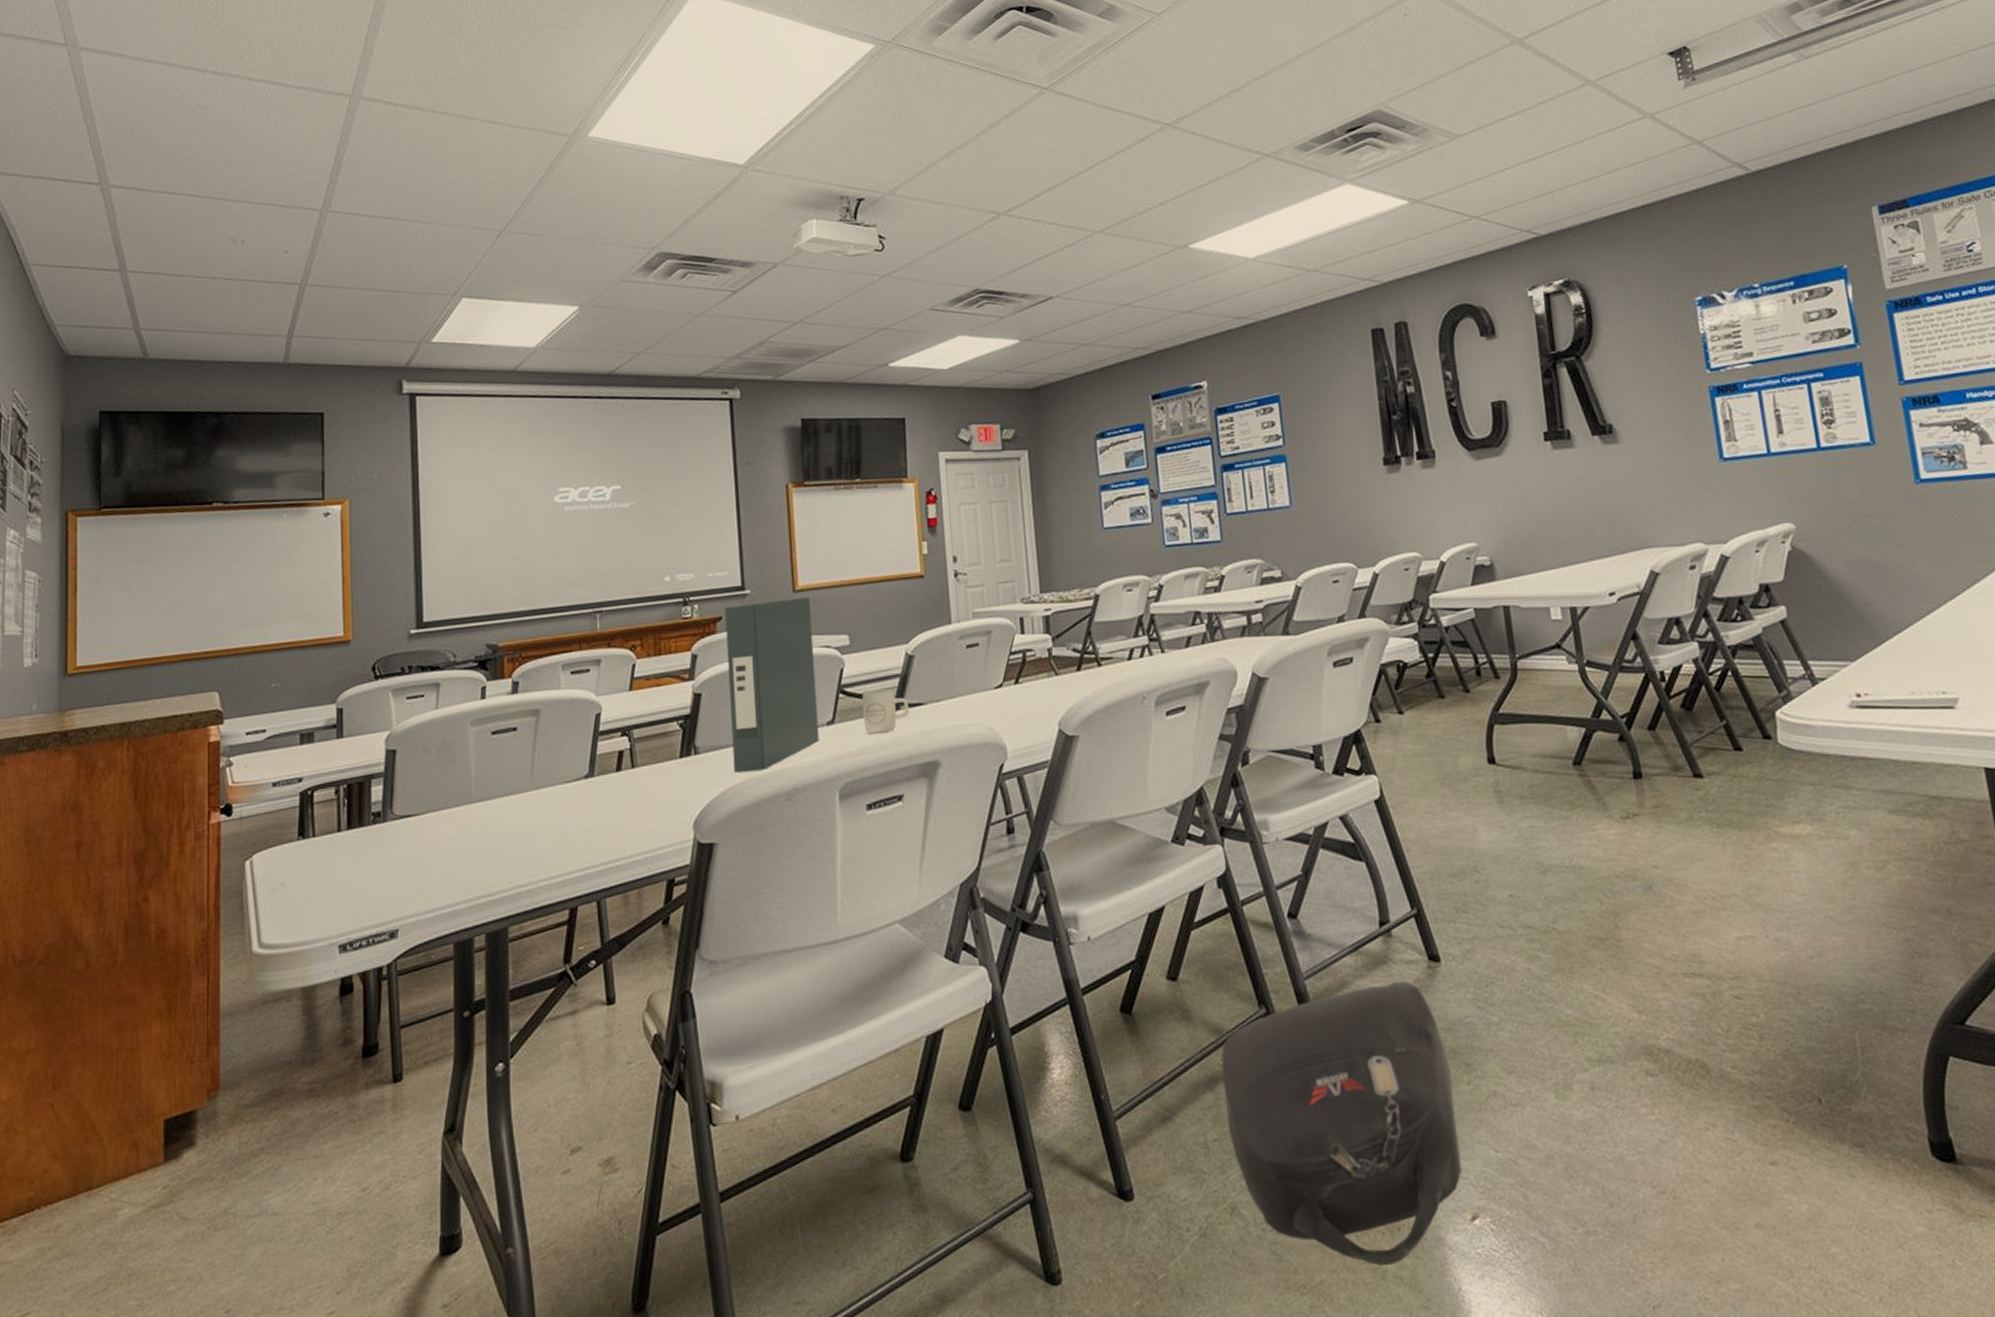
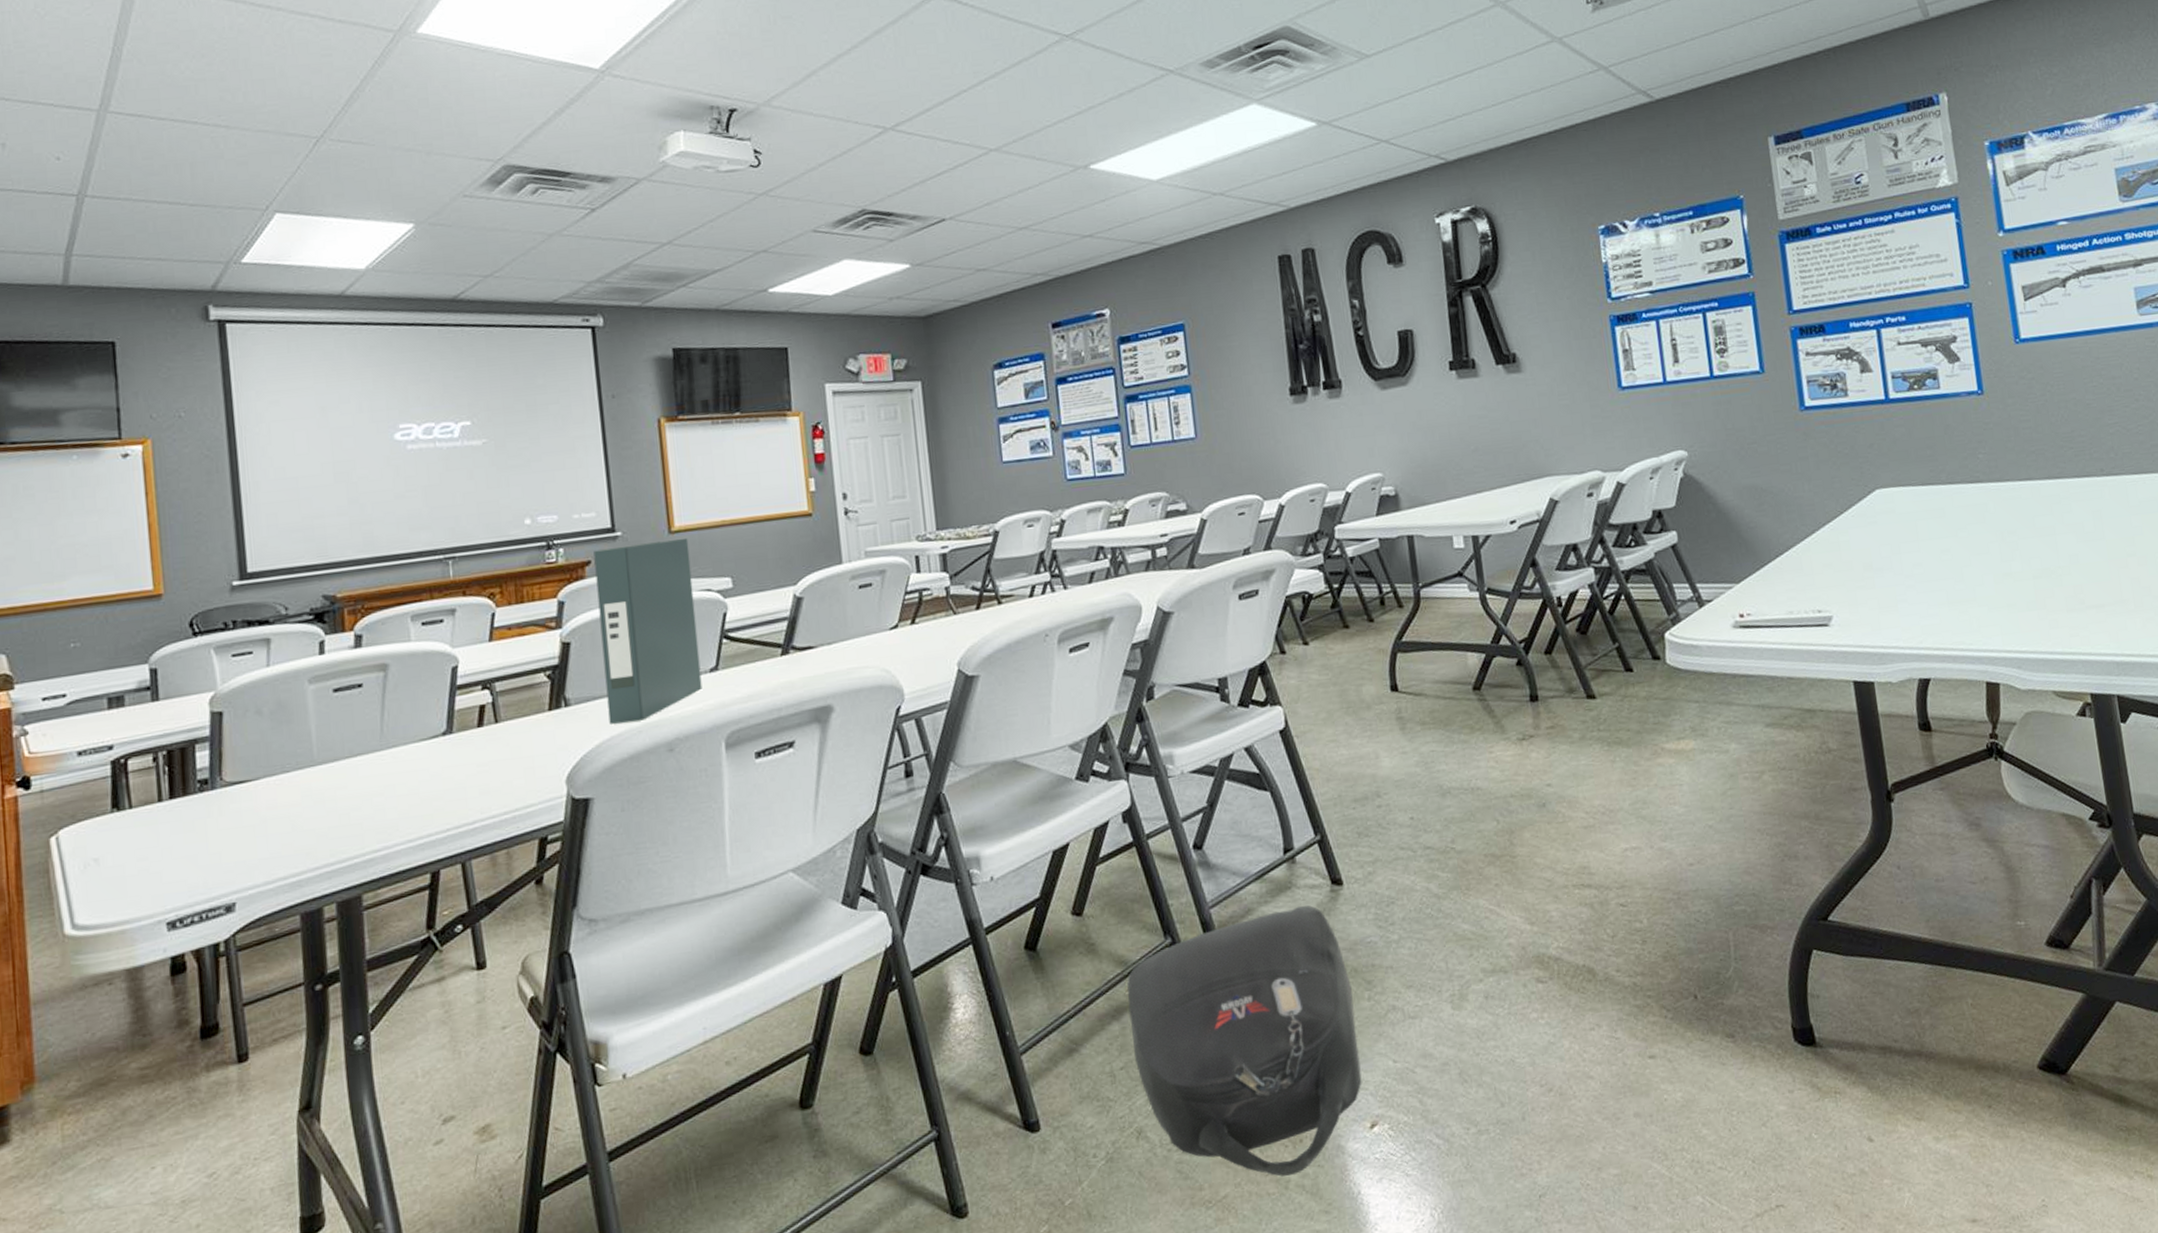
mug: present [862,689,909,735] -> none [747,632,799,681]

